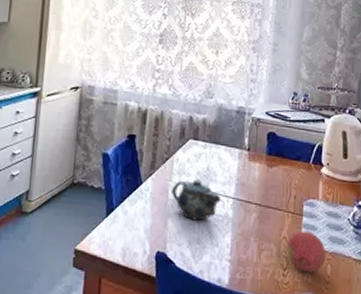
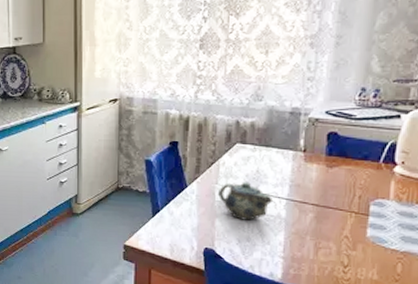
fruit: present [286,230,326,273] -> none [348,230,396,271]

